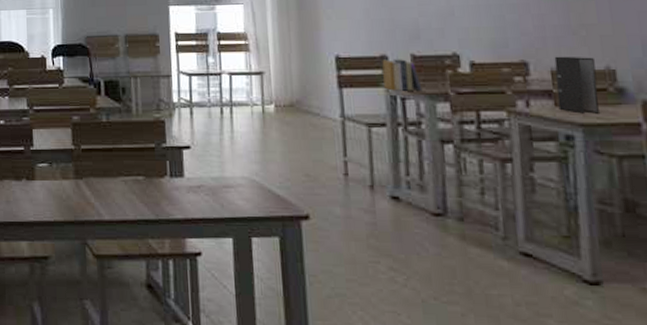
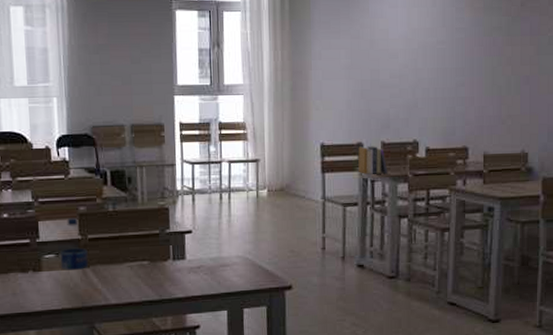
water bottle: none [53,127,81,182] -> present [60,217,89,271]
binder: present [554,56,599,114] -> none [486,142,514,190]

